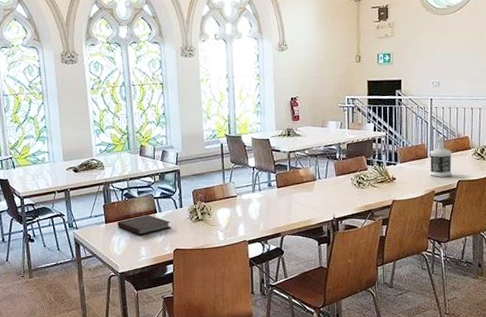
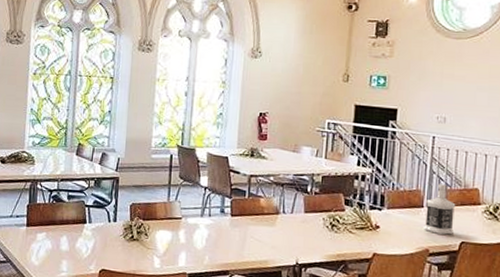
notebook: present [117,214,171,235] -> none [40,223,101,247]

